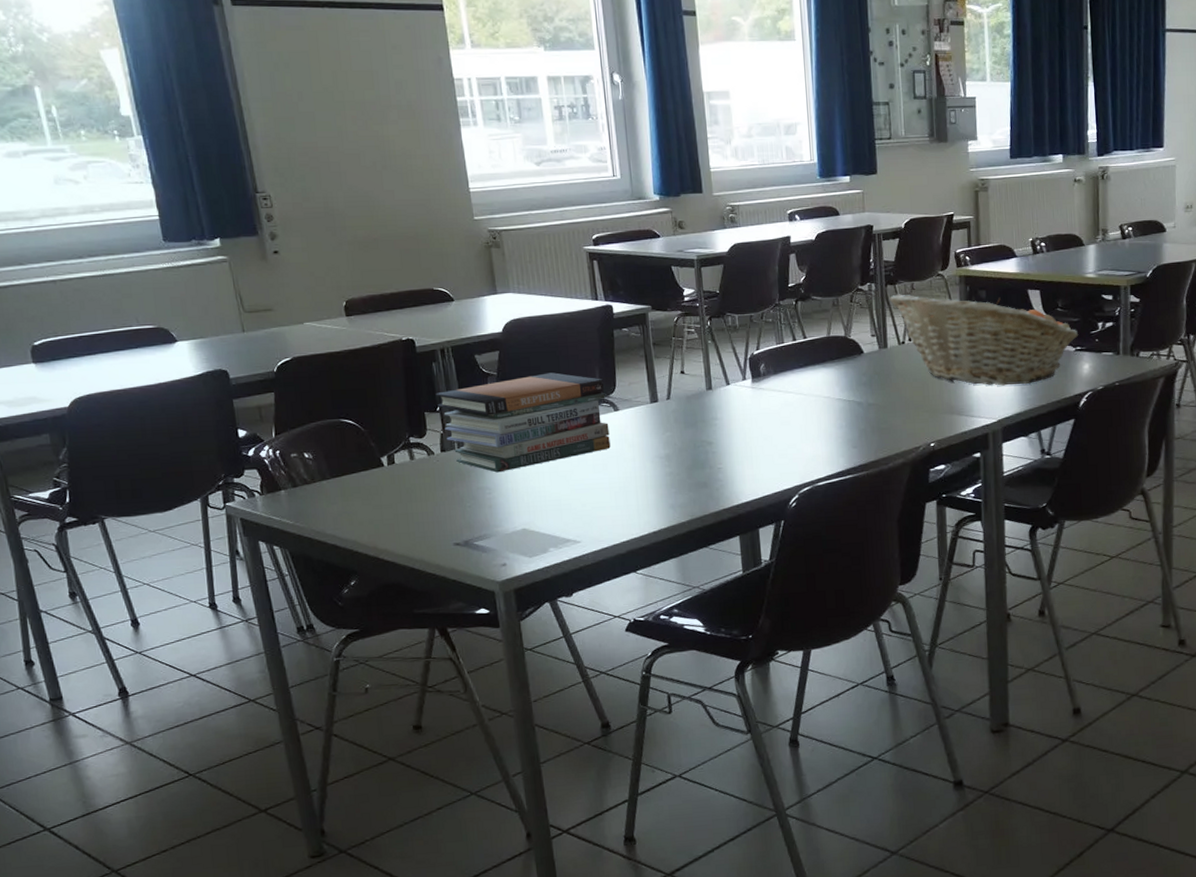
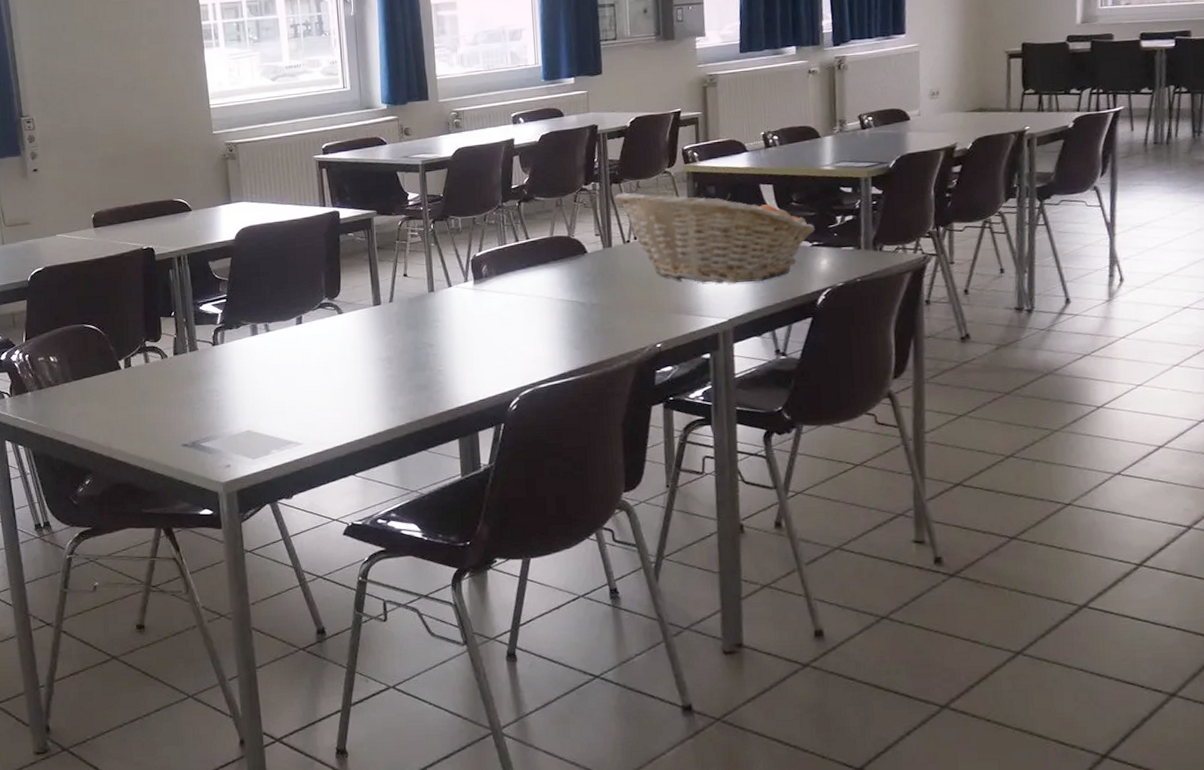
book stack: present [435,372,611,473] -> none [171,277,334,375]

